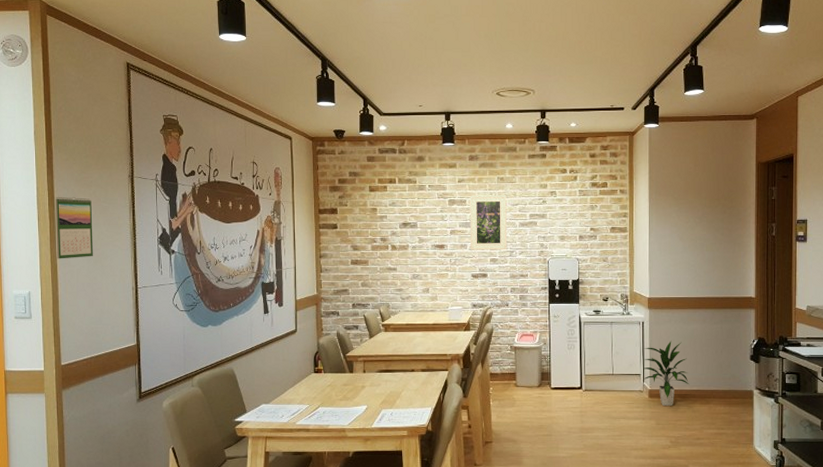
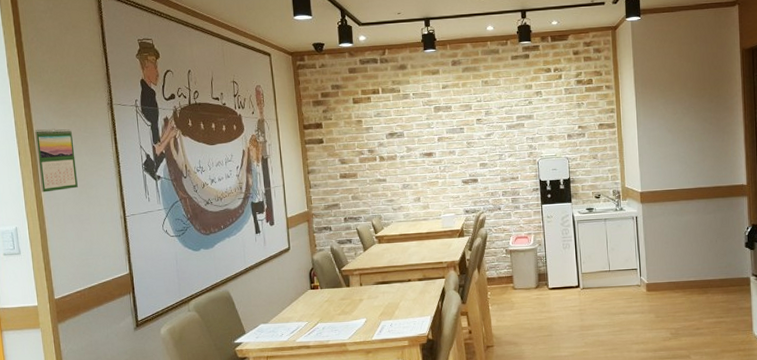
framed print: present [470,195,508,250] -> none [455,98,496,156]
indoor plant: present [642,341,690,406] -> none [638,233,687,298]

